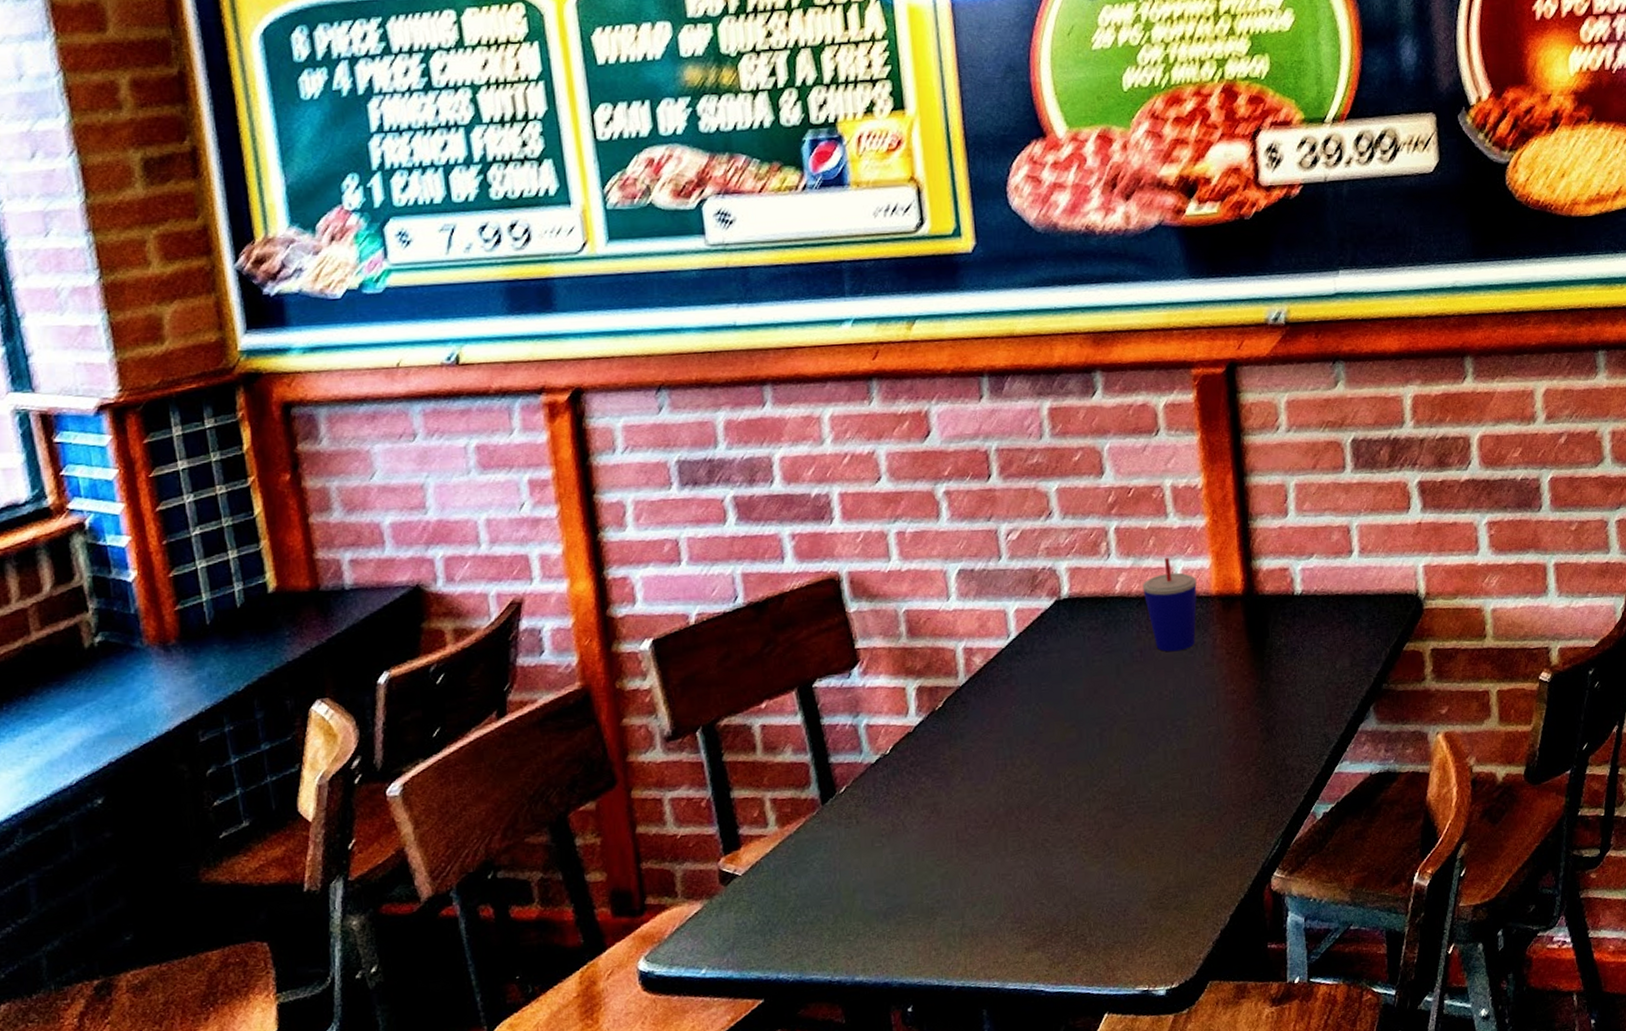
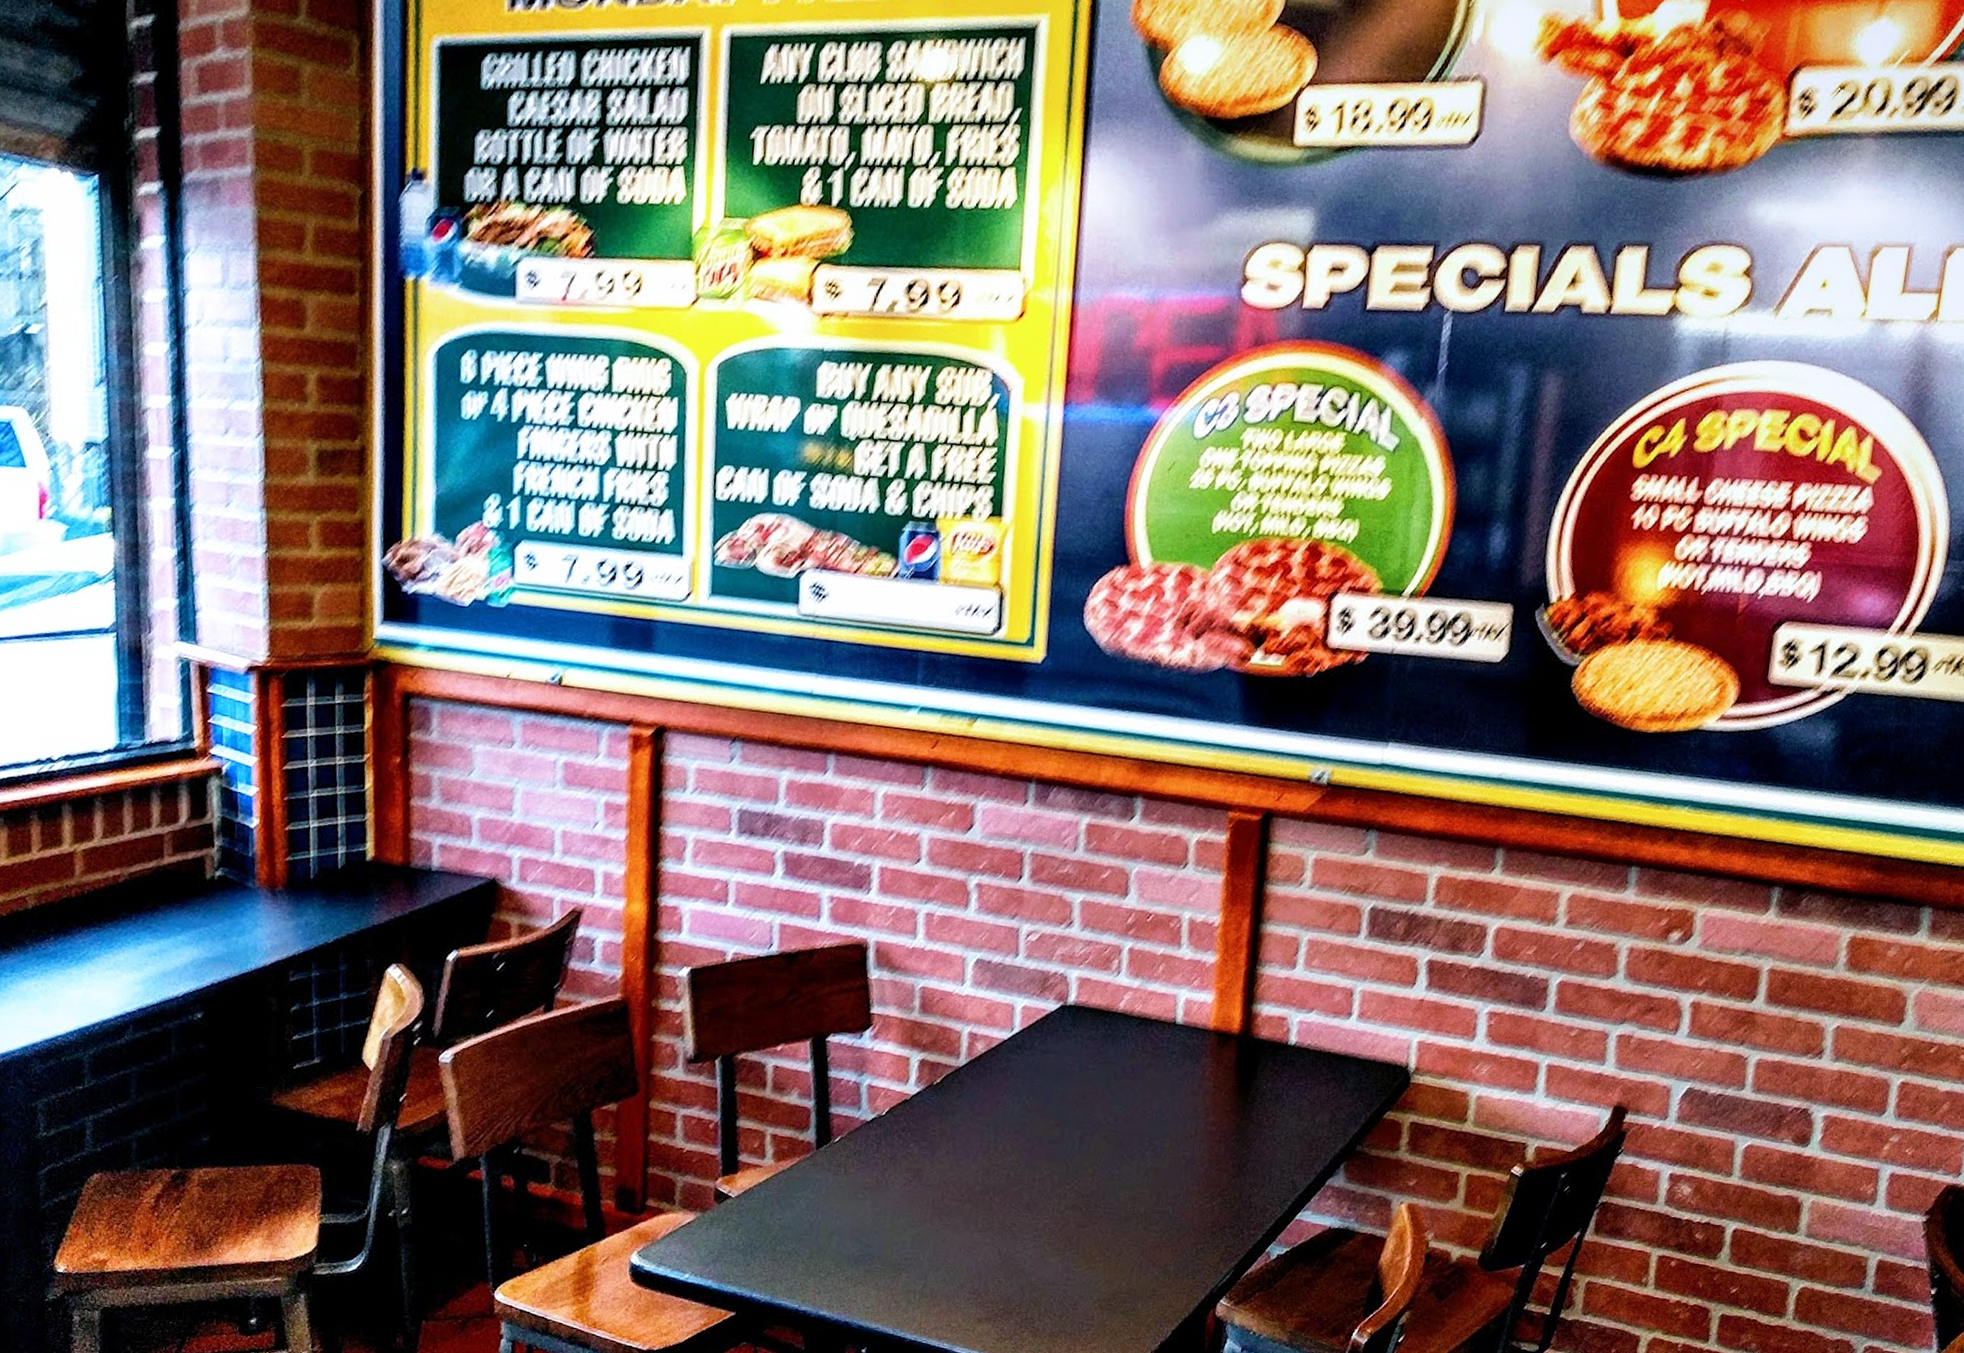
beverage cup: present [1142,557,1197,652] -> none [1144,985,1197,1076]

